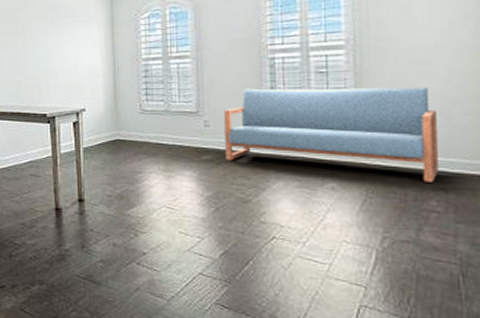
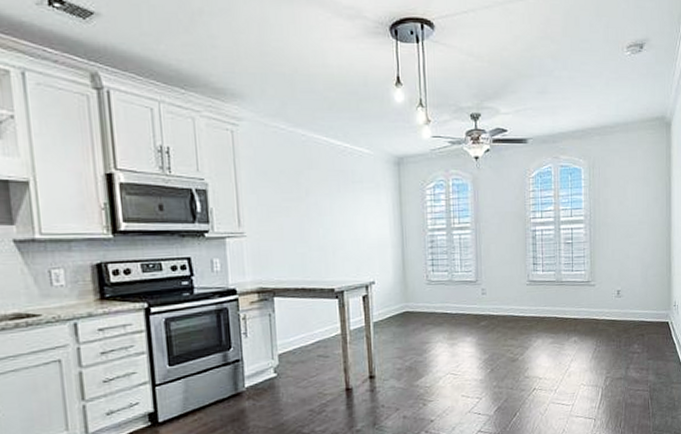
sofa: present [224,86,438,182] -> none [498,255,639,330]

